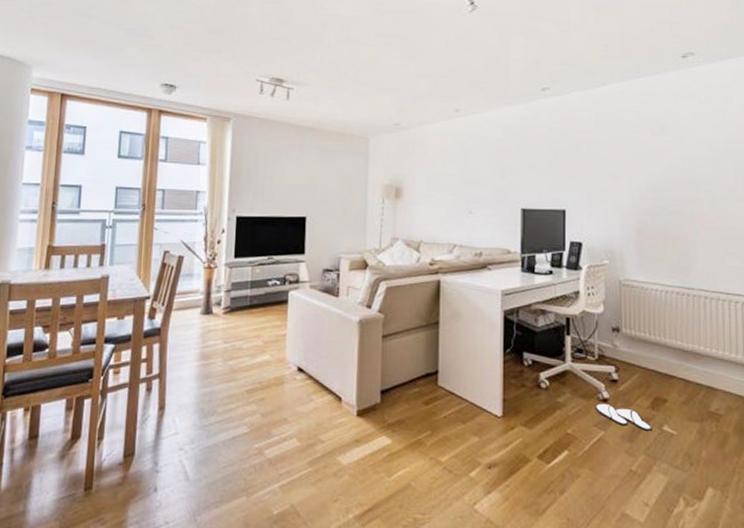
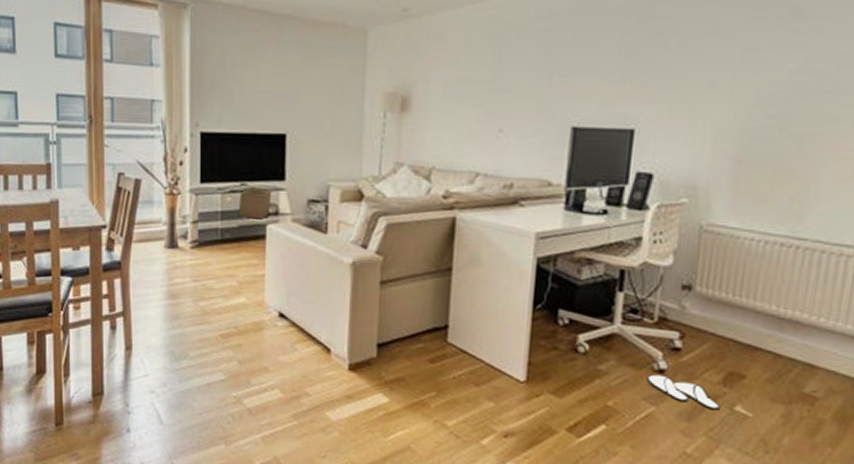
decorative box: none [265,261,294,288] -> present [238,188,272,221]

